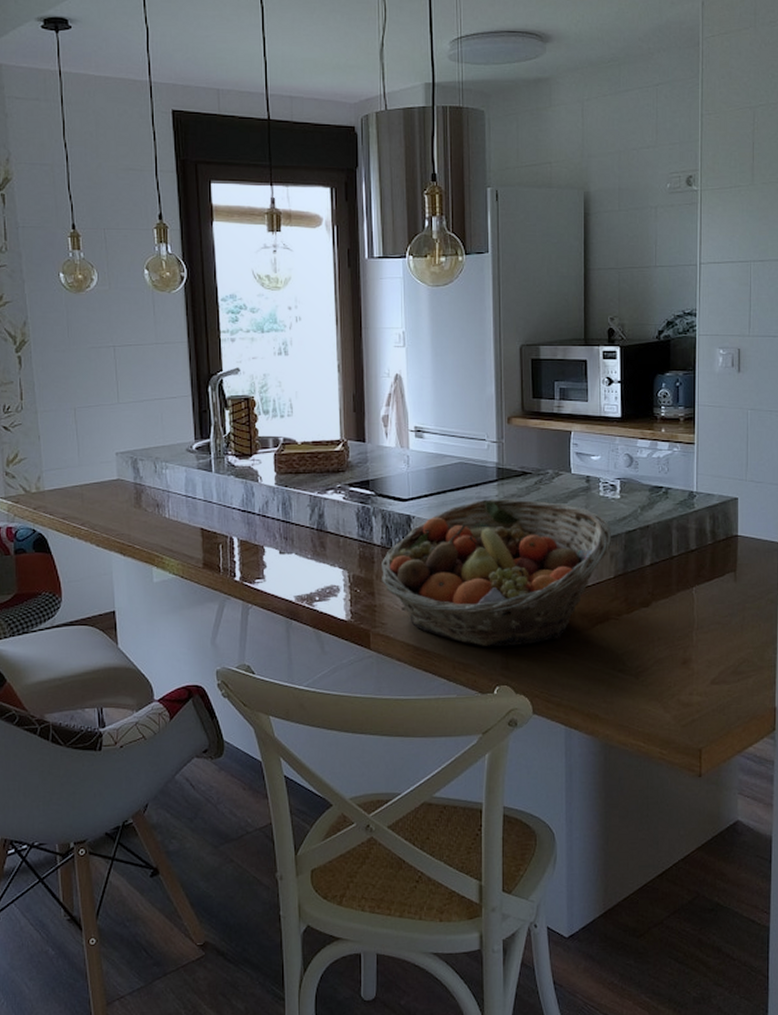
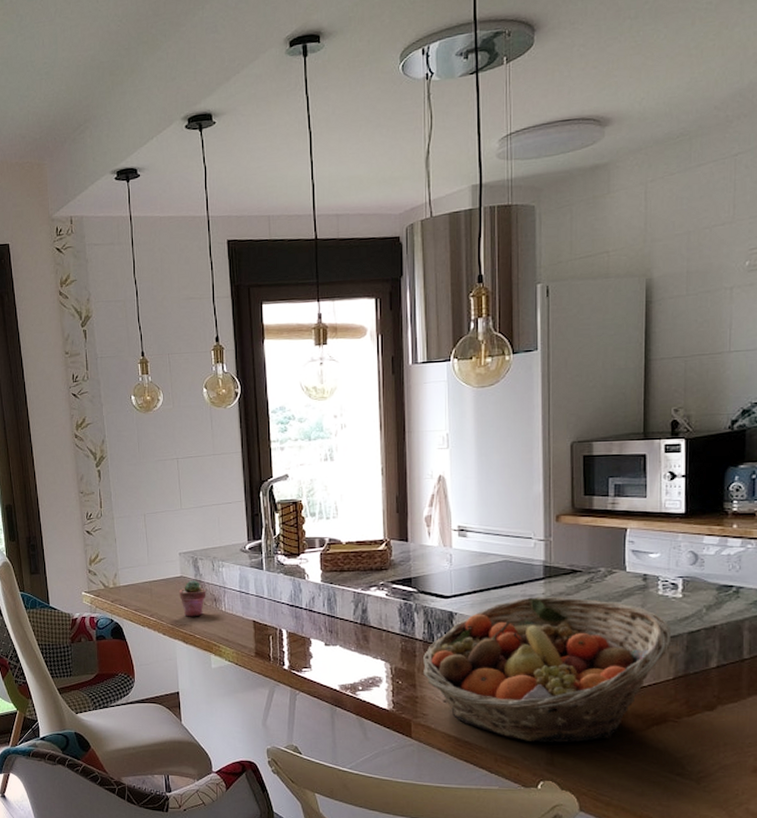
potted succulent: none [116,483,148,525] -> present [179,580,206,617]

